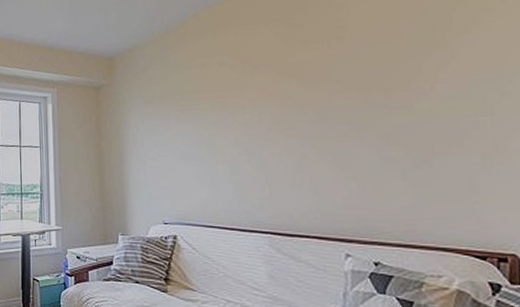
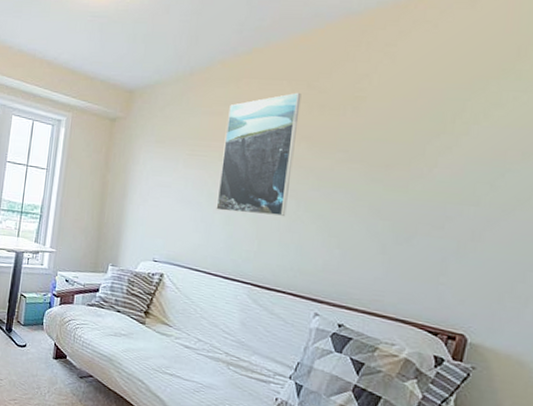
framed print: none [211,32,292,161] -> present [216,92,302,217]

